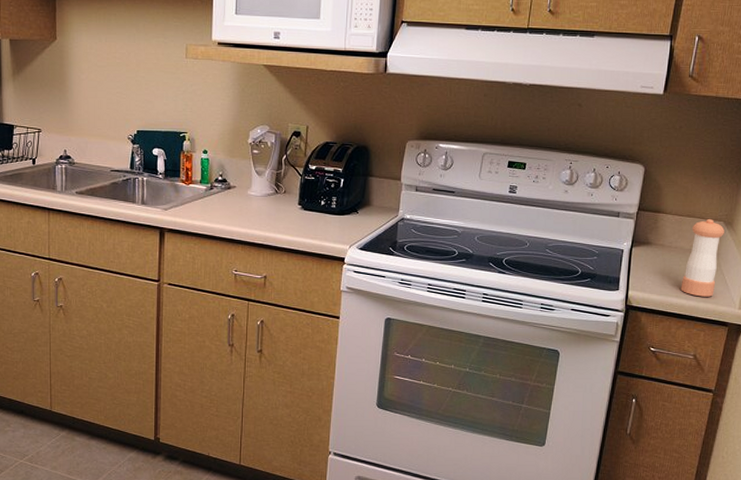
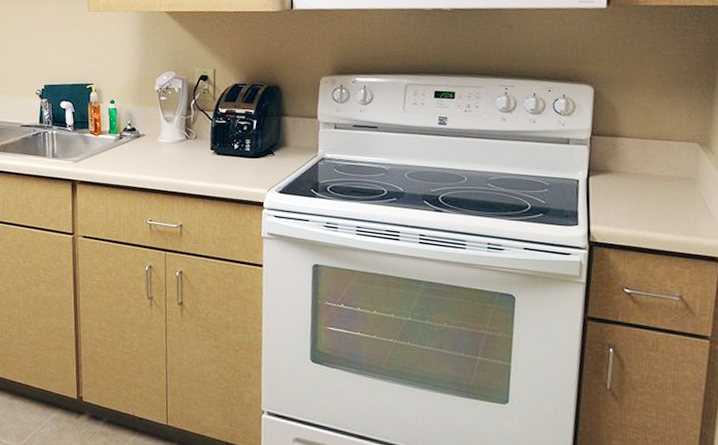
pepper shaker: present [680,219,724,297] -> none [653,141,700,229]

